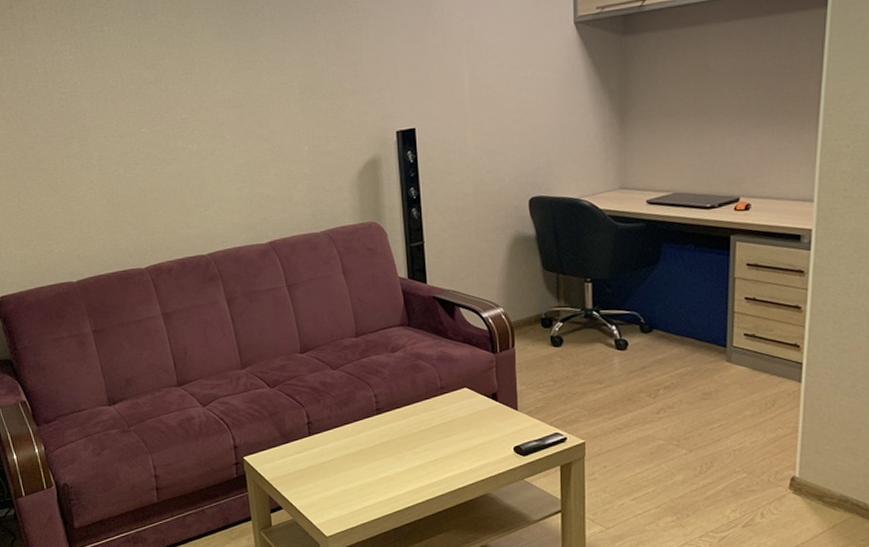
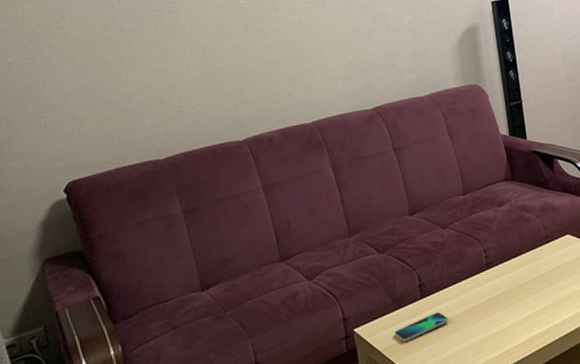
smartphone: none [282,450,336,475] -> present [394,311,449,342]

